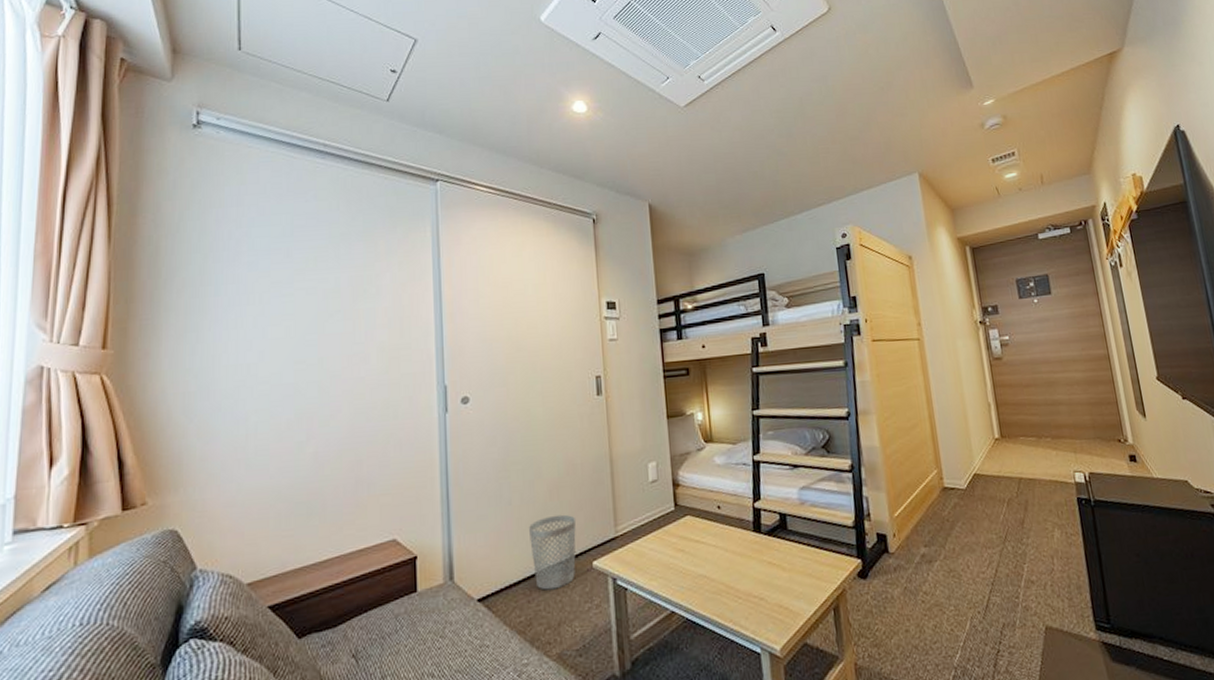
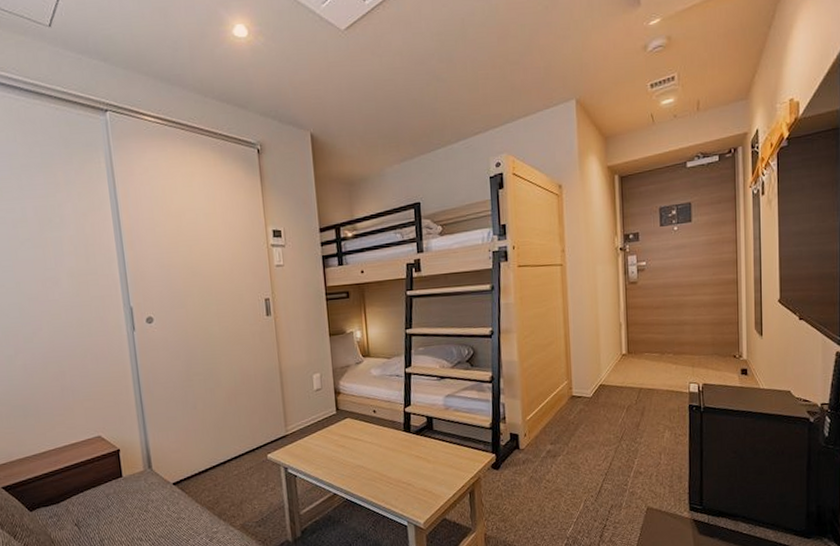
wastebasket: present [529,514,577,590] -> none [212,416,253,477]

